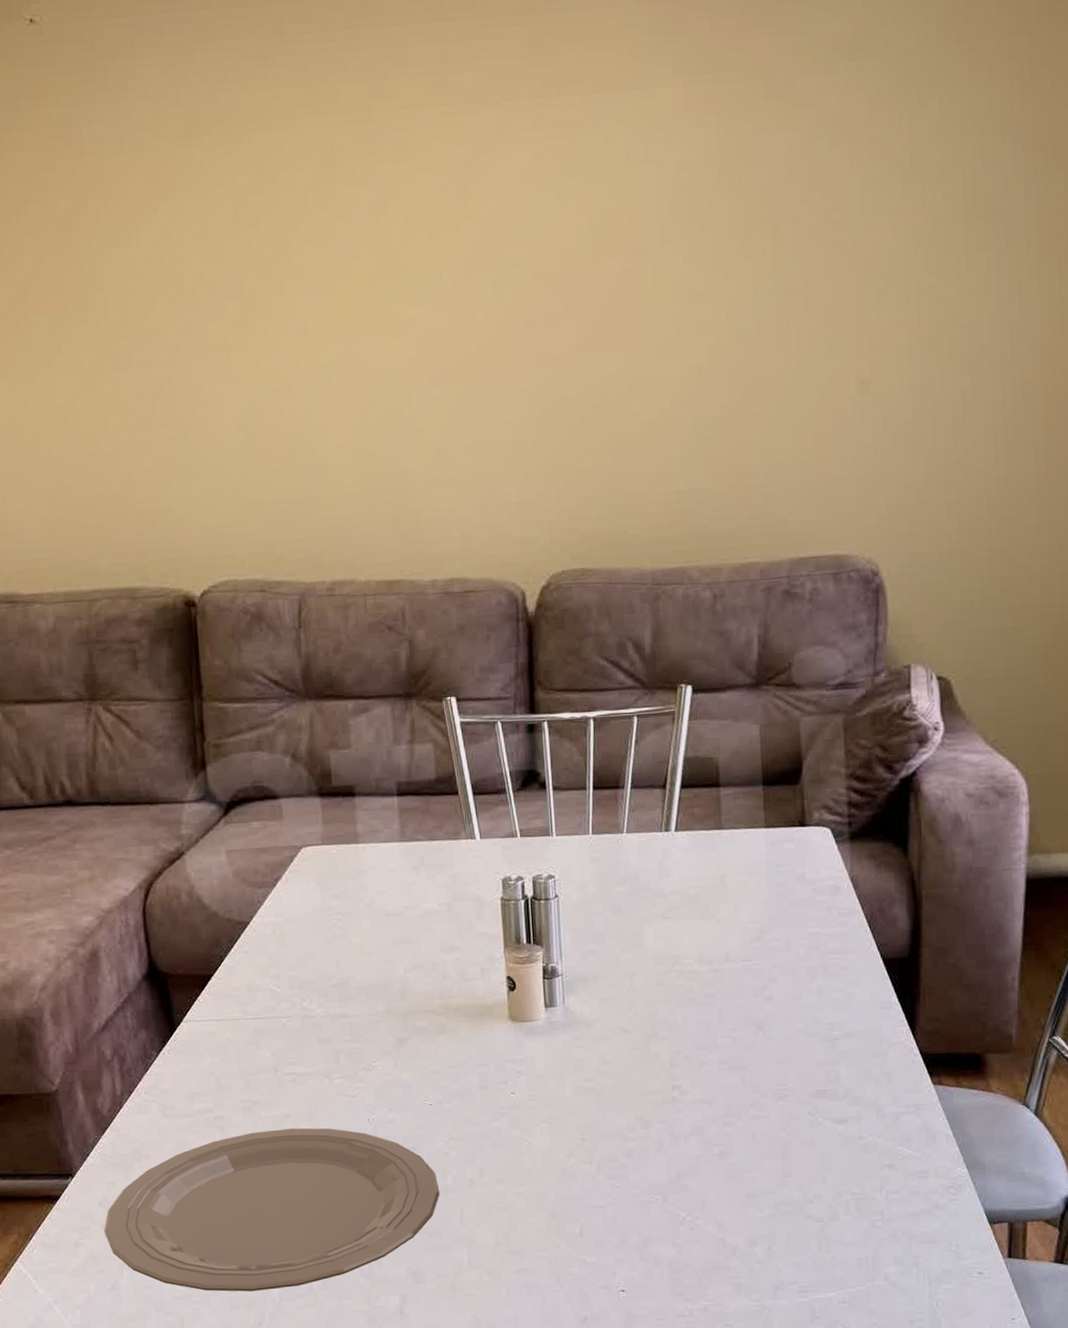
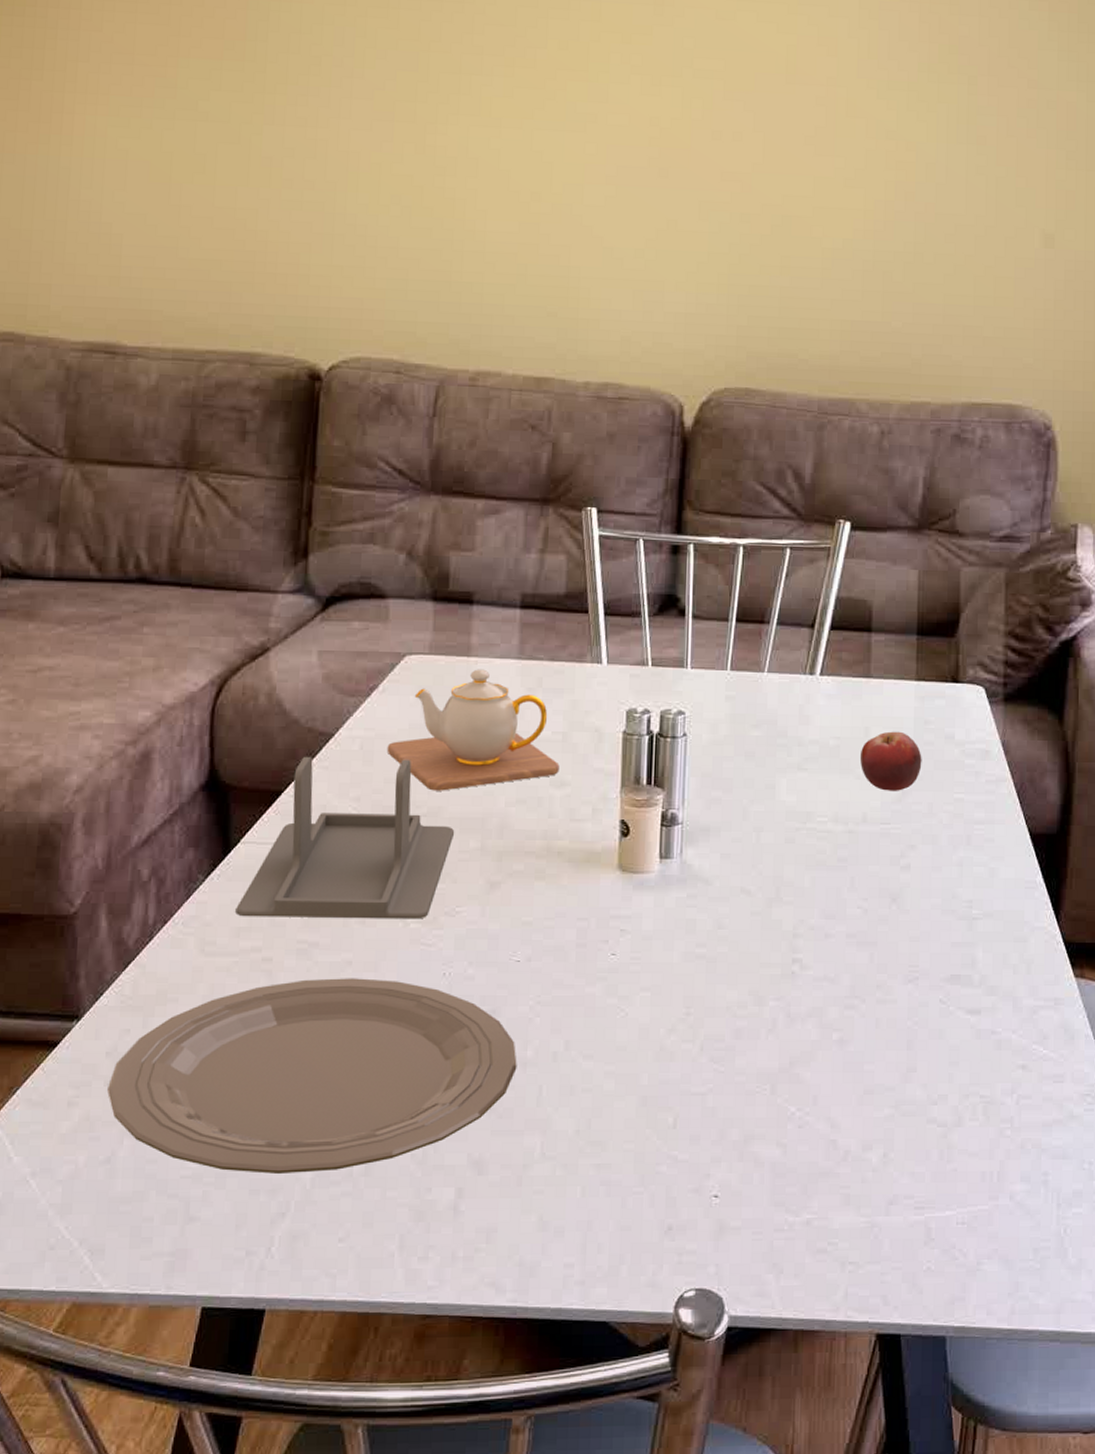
napkin holder: none [187,938,364,1084] -> present [235,756,455,920]
teapot: none [296,853,448,964] -> present [386,669,560,791]
fruit: none [718,876,777,931] -> present [859,731,922,791]

